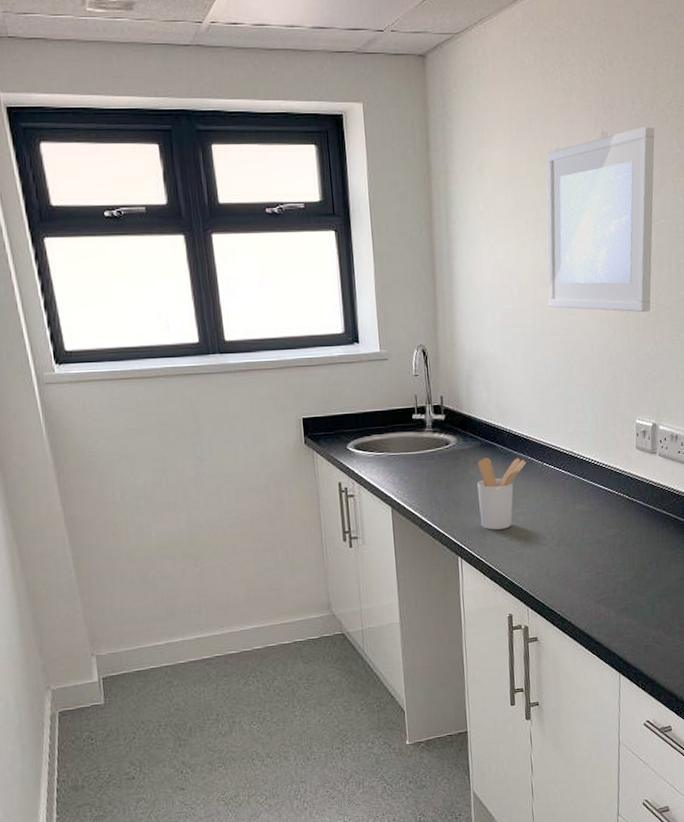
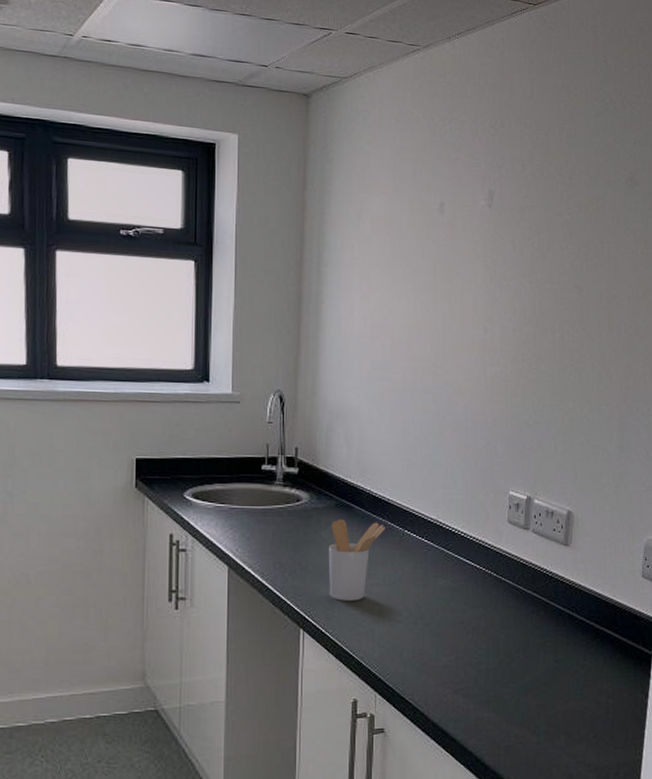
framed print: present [547,126,655,313] -> none [422,189,544,378]

